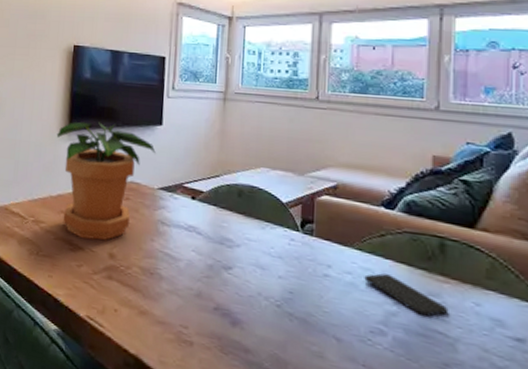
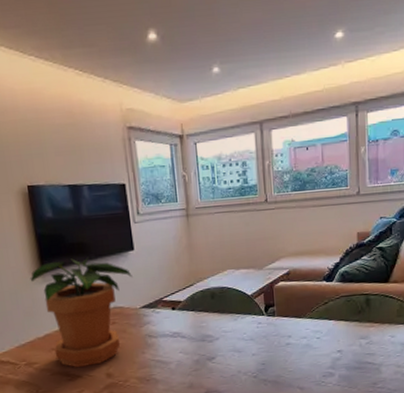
smartphone: present [364,273,449,317] -> none [315,331,374,355]

